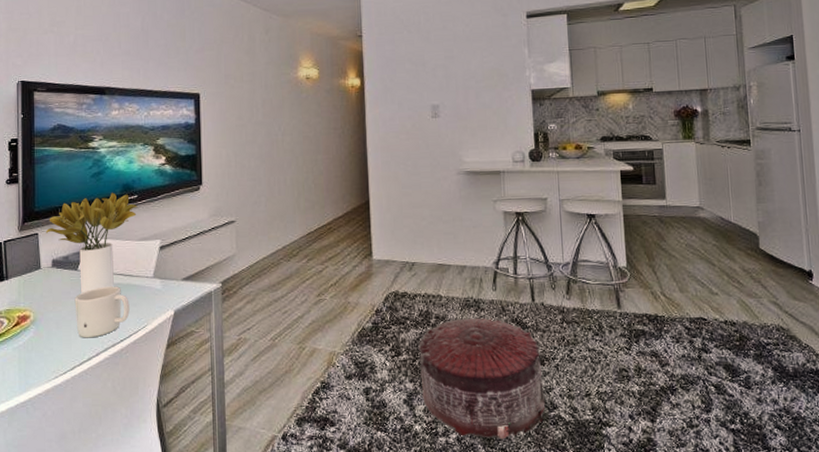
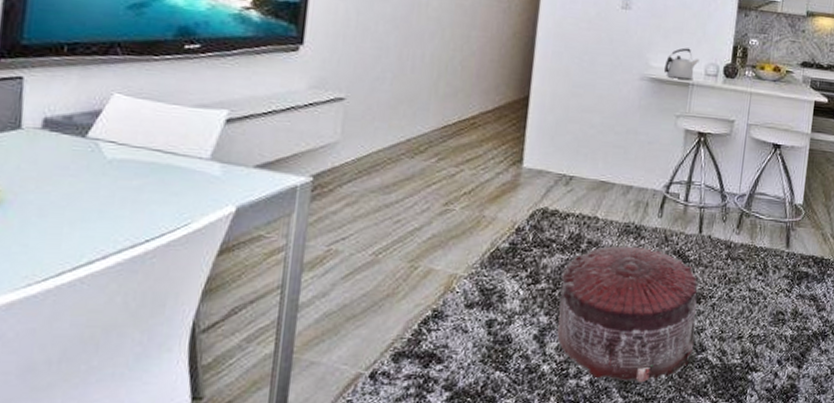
flower bouquet: present [45,192,138,293] -> none [36,34,199,171]
mug: present [74,286,130,338] -> none [73,164,167,234]
kettle: none [476,141,506,169] -> present [663,48,700,80]

